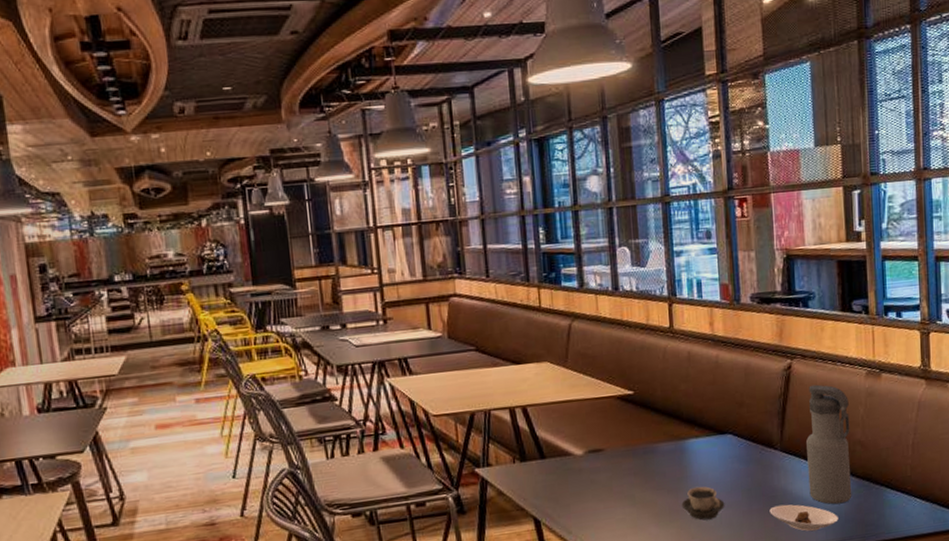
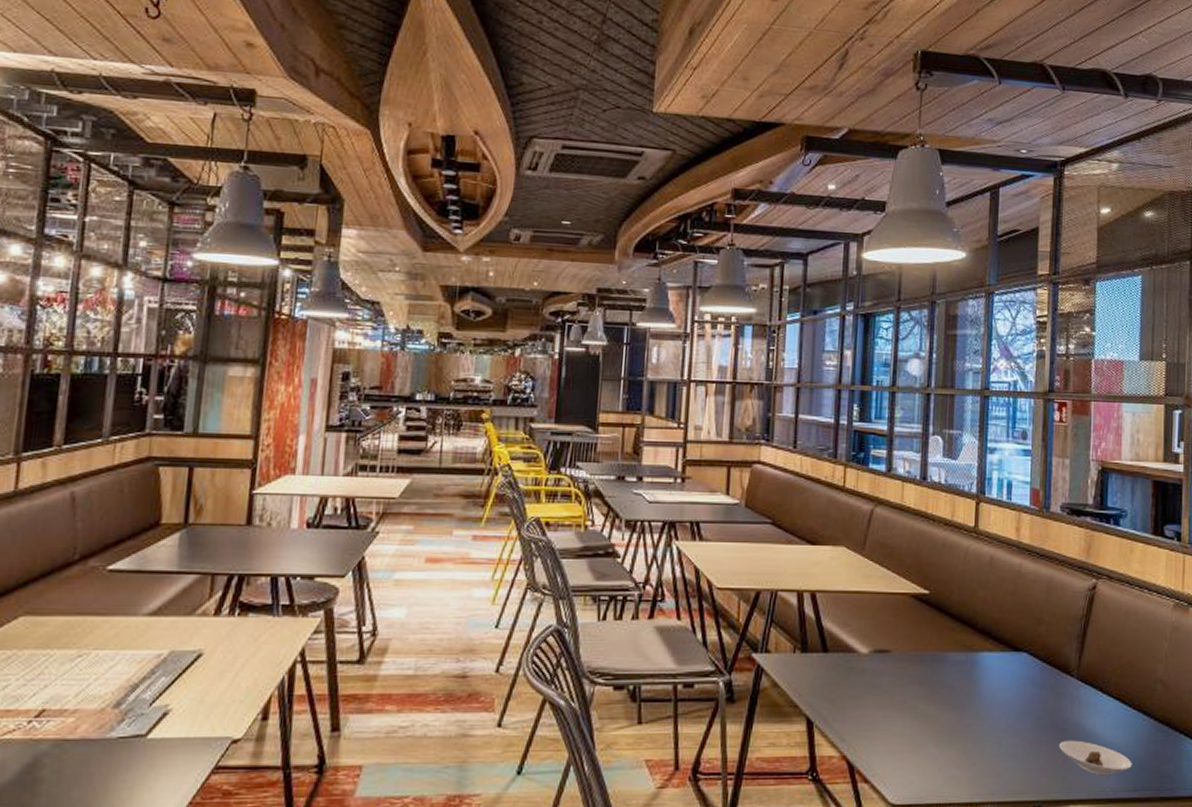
cup: present [681,486,725,521] -> none [966,706,1012,746]
water bottle: present [806,384,852,505] -> none [1103,610,1153,748]

